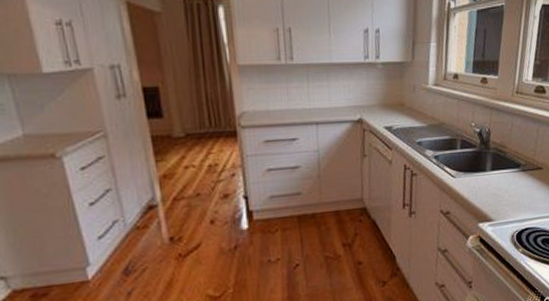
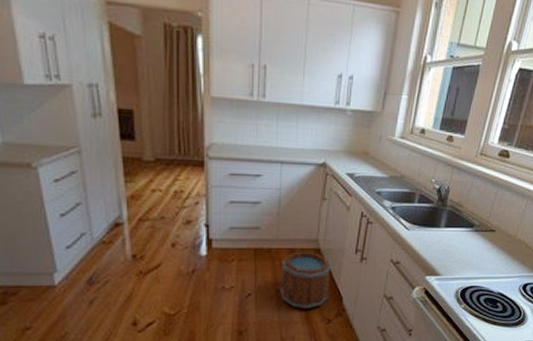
bucket: none [328,212,381,274] -> present [280,251,331,310]

